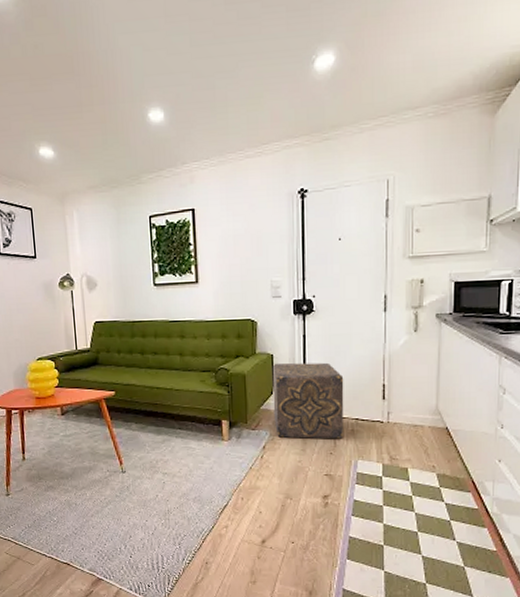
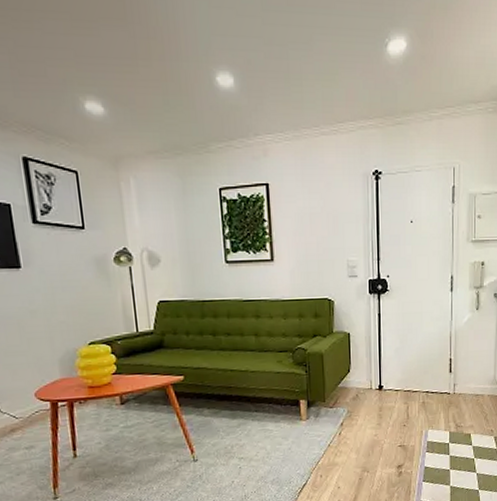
ottoman: present [272,362,344,439] -> none [349,339,416,414]

